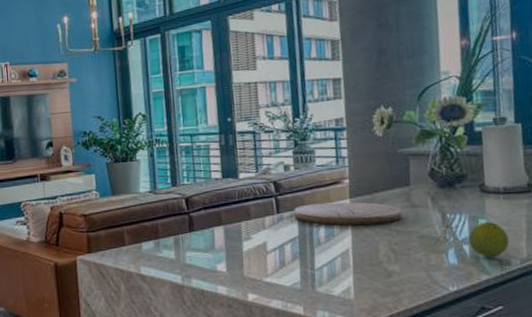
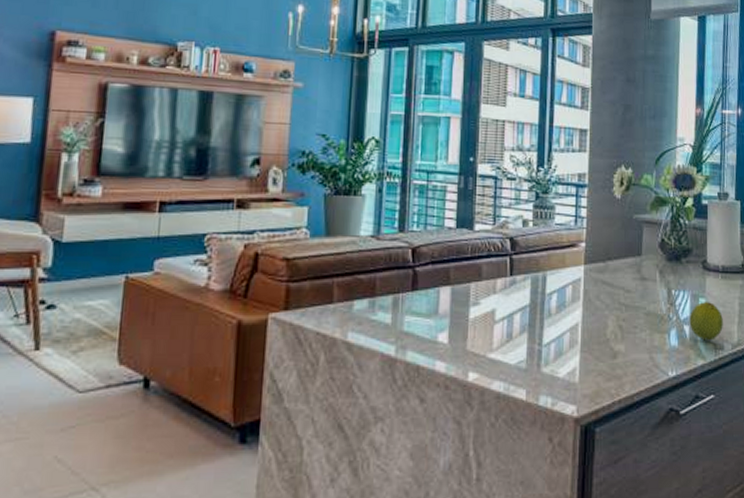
cutting board: present [294,202,402,226] -> none [527,267,631,297]

